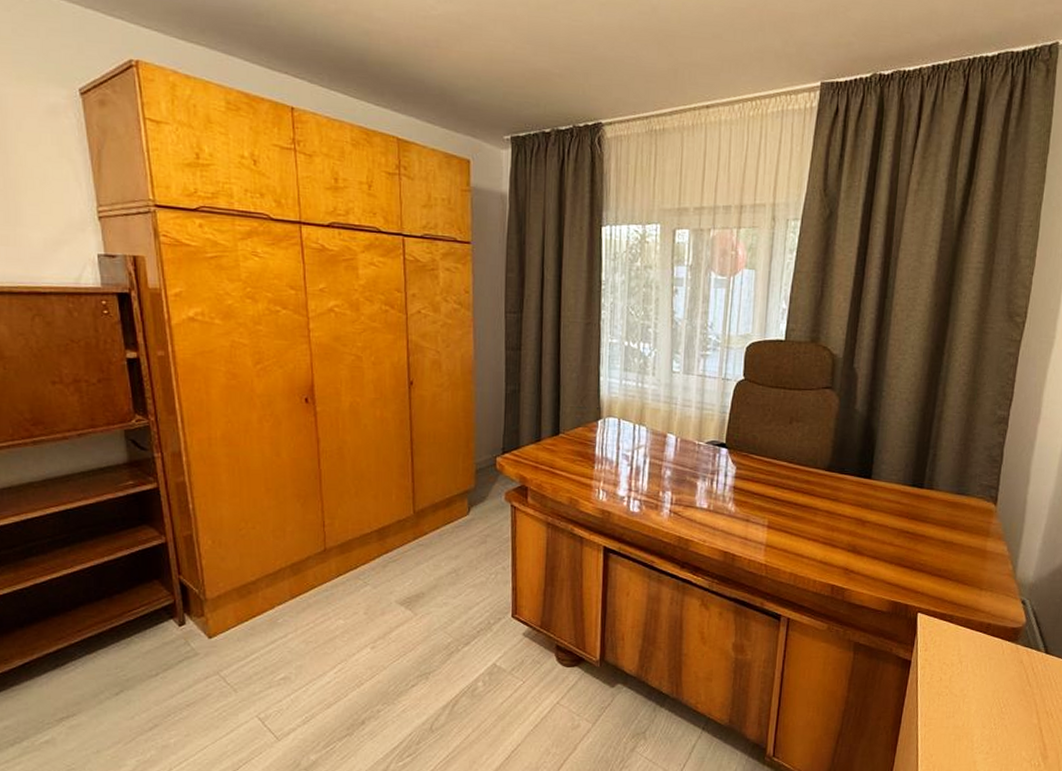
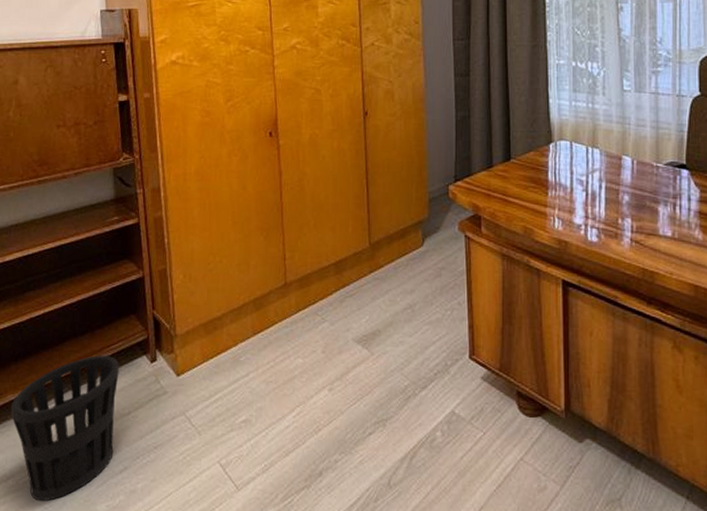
wastebasket: none [19,620,144,760] -> present [10,355,120,502]

